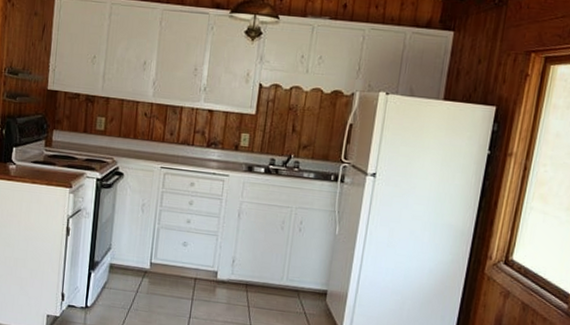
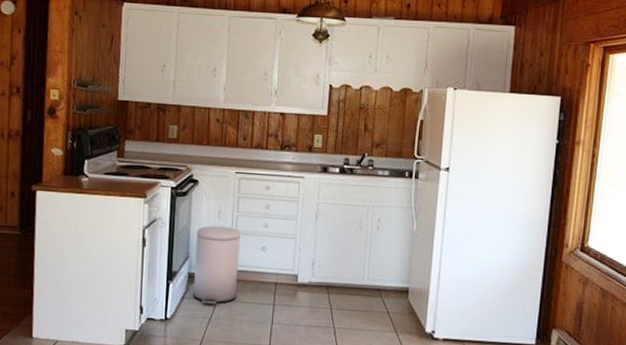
pedal bin: none [114,218,163,296] -> present [193,225,240,305]

